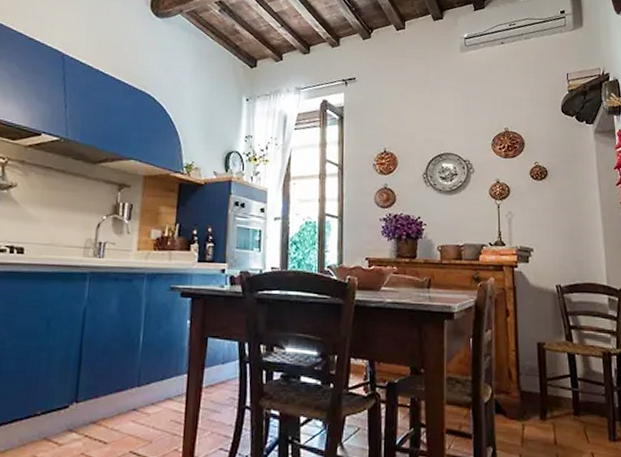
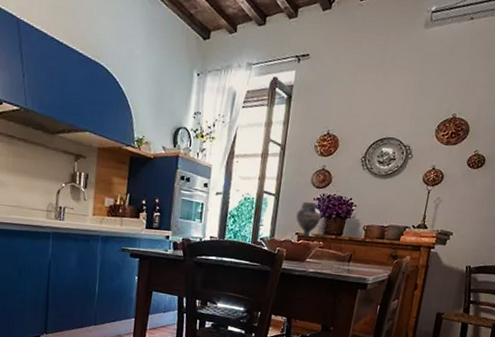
ceramic jug: none [364,222,391,263] -> present [296,201,322,238]

